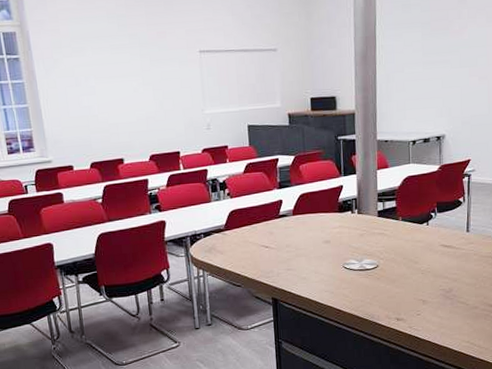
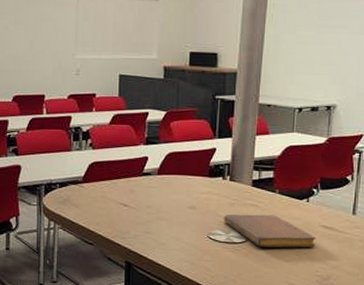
notebook: none [356,240,438,270] -> present [224,214,316,248]

